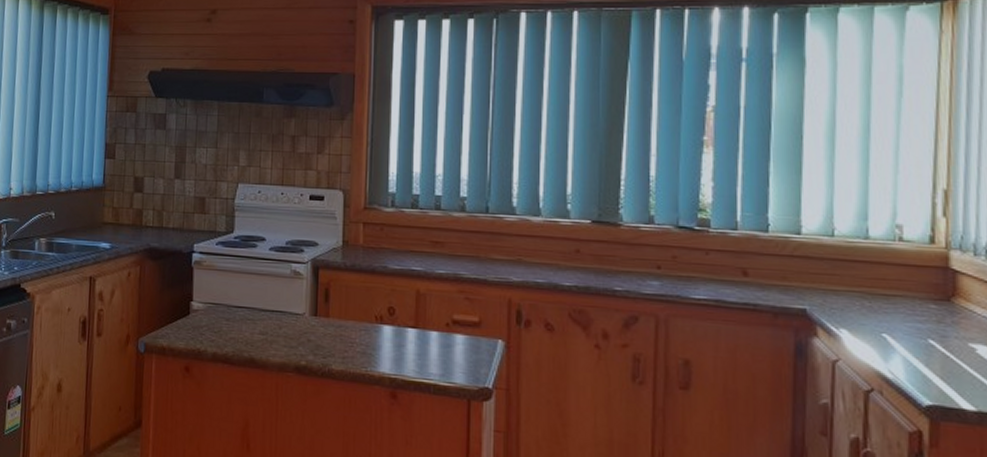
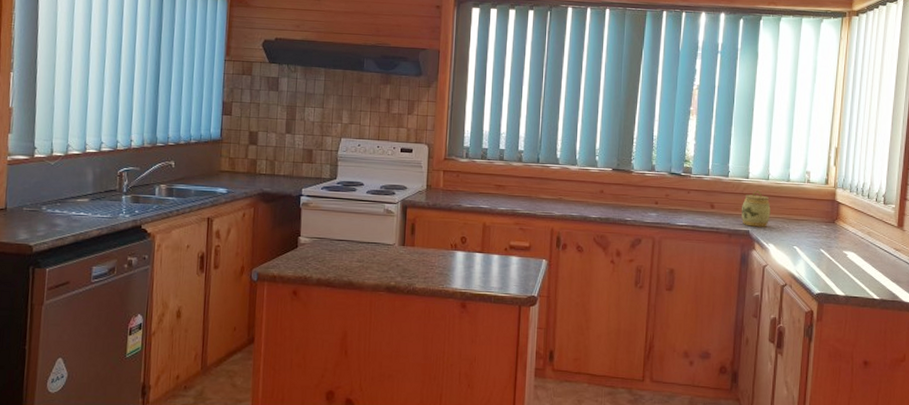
jar: none [792,251,840,305] -> present [742,190,771,227]

